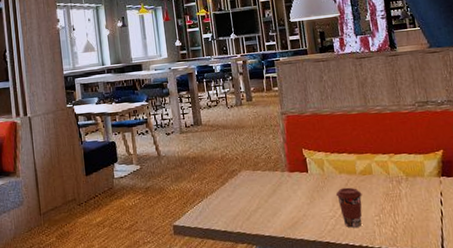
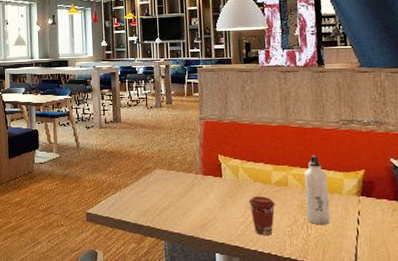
water bottle: none [386,140,416,211] -> present [304,155,330,226]

